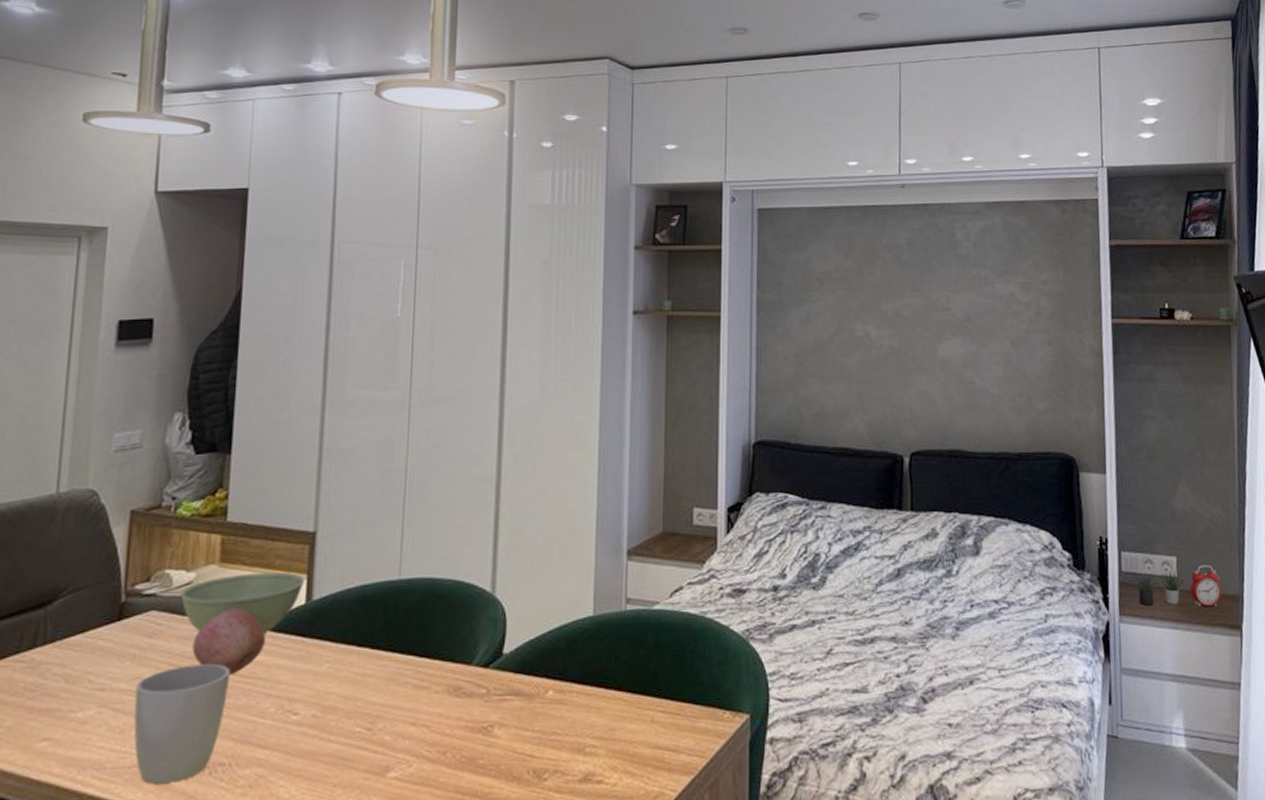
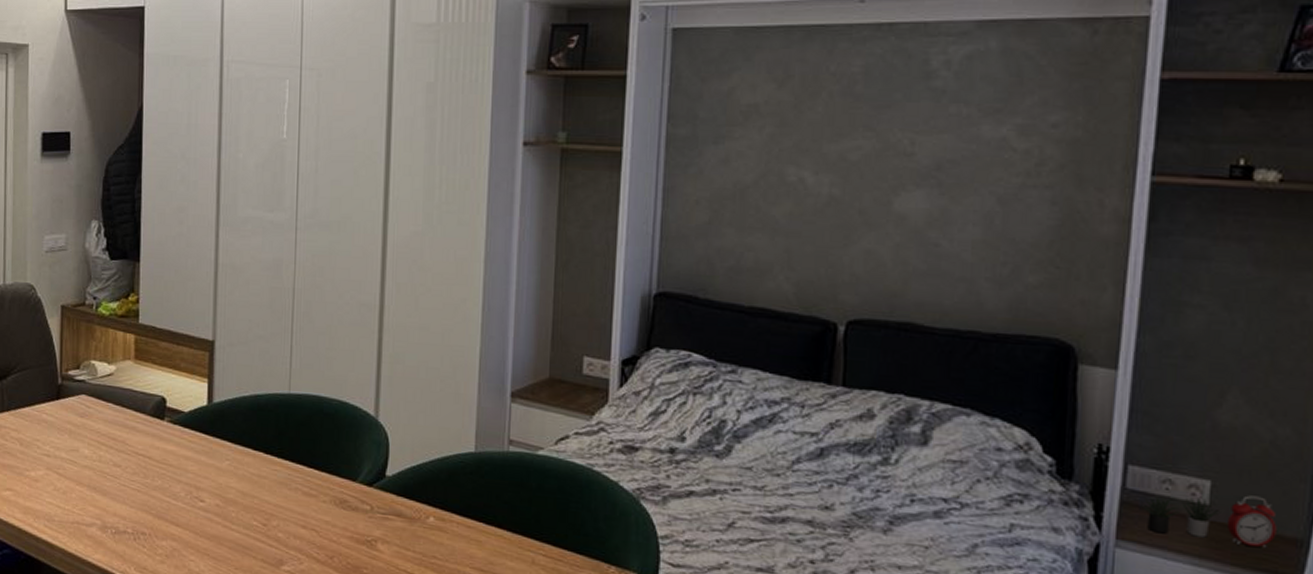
cup: present [133,664,231,784] -> none [73,445,148,542]
bowl: present [180,572,305,636] -> none [104,371,206,429]
fruit: present [192,608,265,674] -> none [116,401,175,459]

